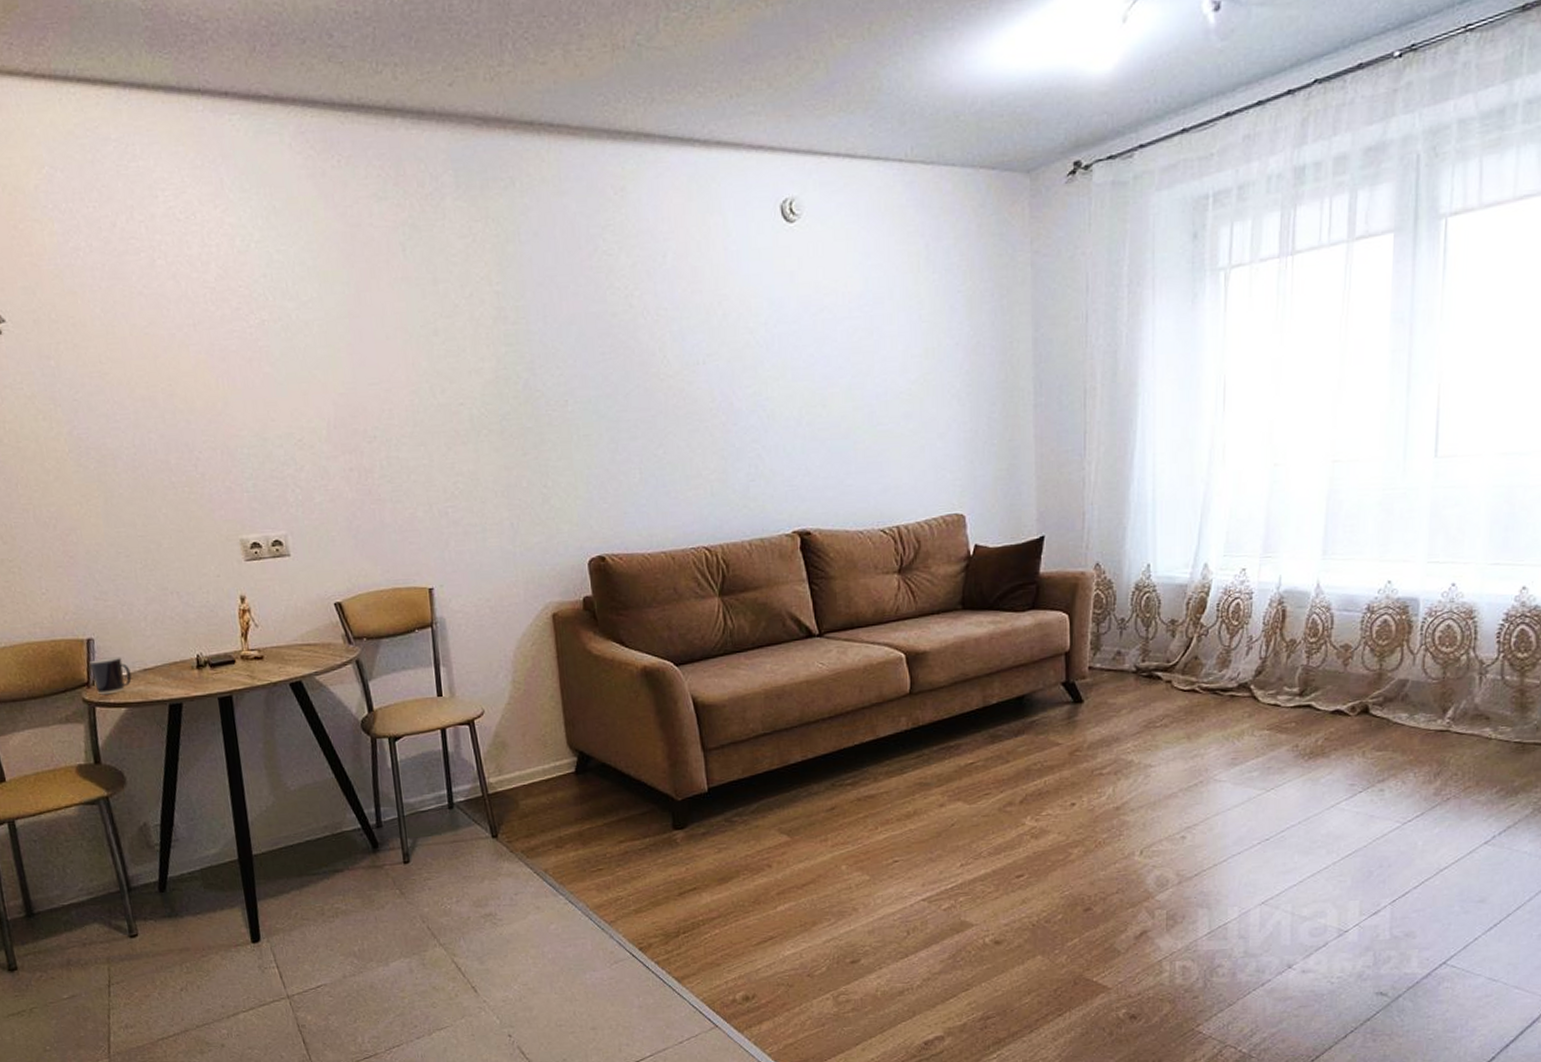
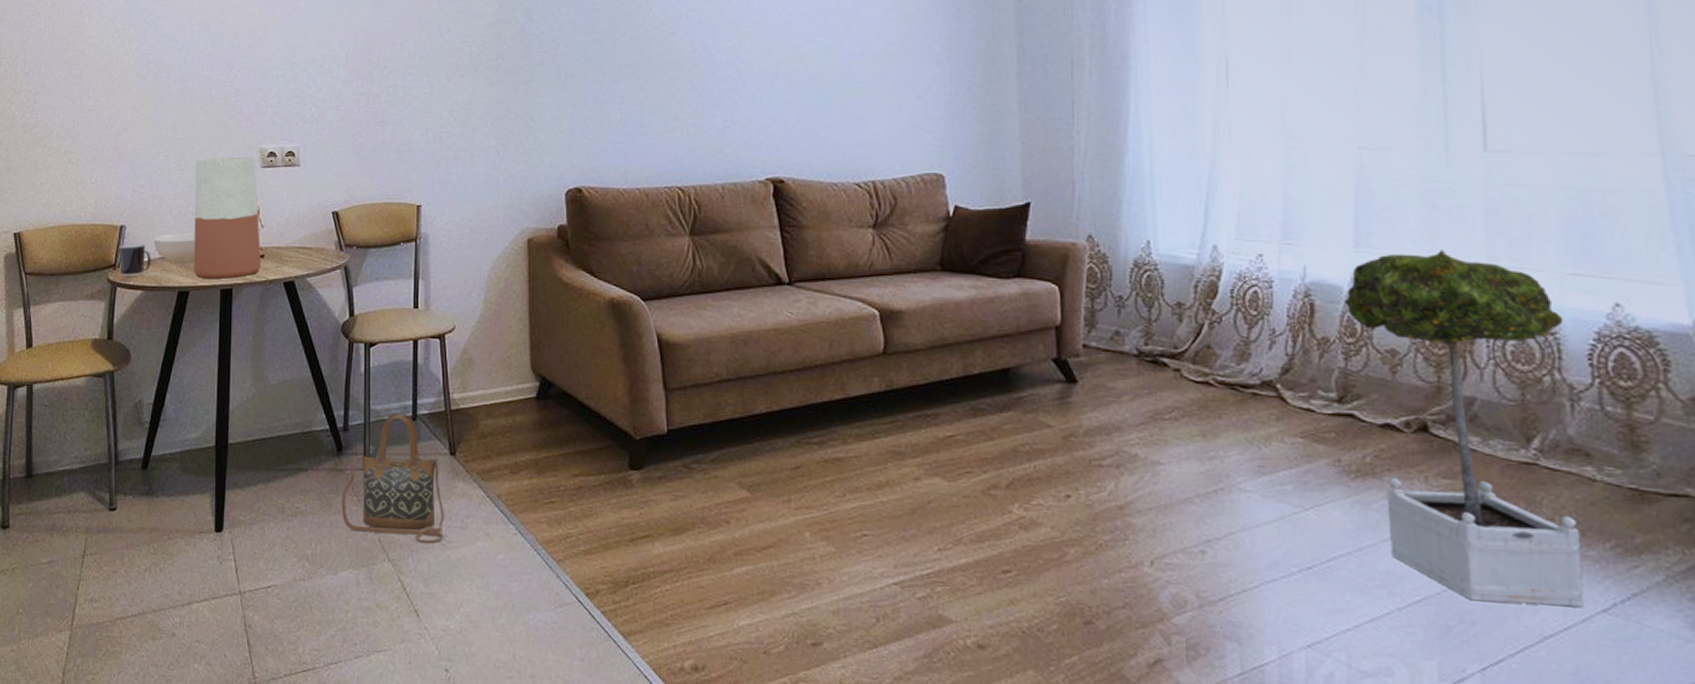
bowl: none [128,639,184,675] -> present [152,232,196,264]
vase: none [165,549,262,688] -> present [194,156,261,279]
handbag: none [383,804,494,925] -> present [341,414,445,545]
potted tree: none [1310,551,1482,849] -> present [1344,249,1584,608]

